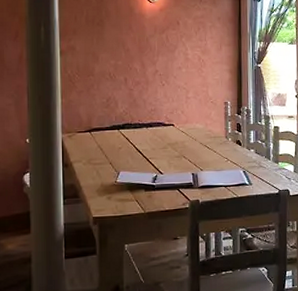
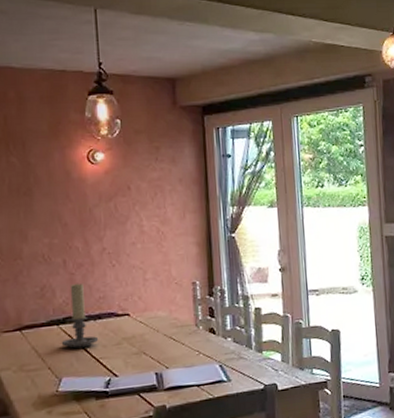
candle holder: none [120,97,150,149] -> present [61,283,99,349]

